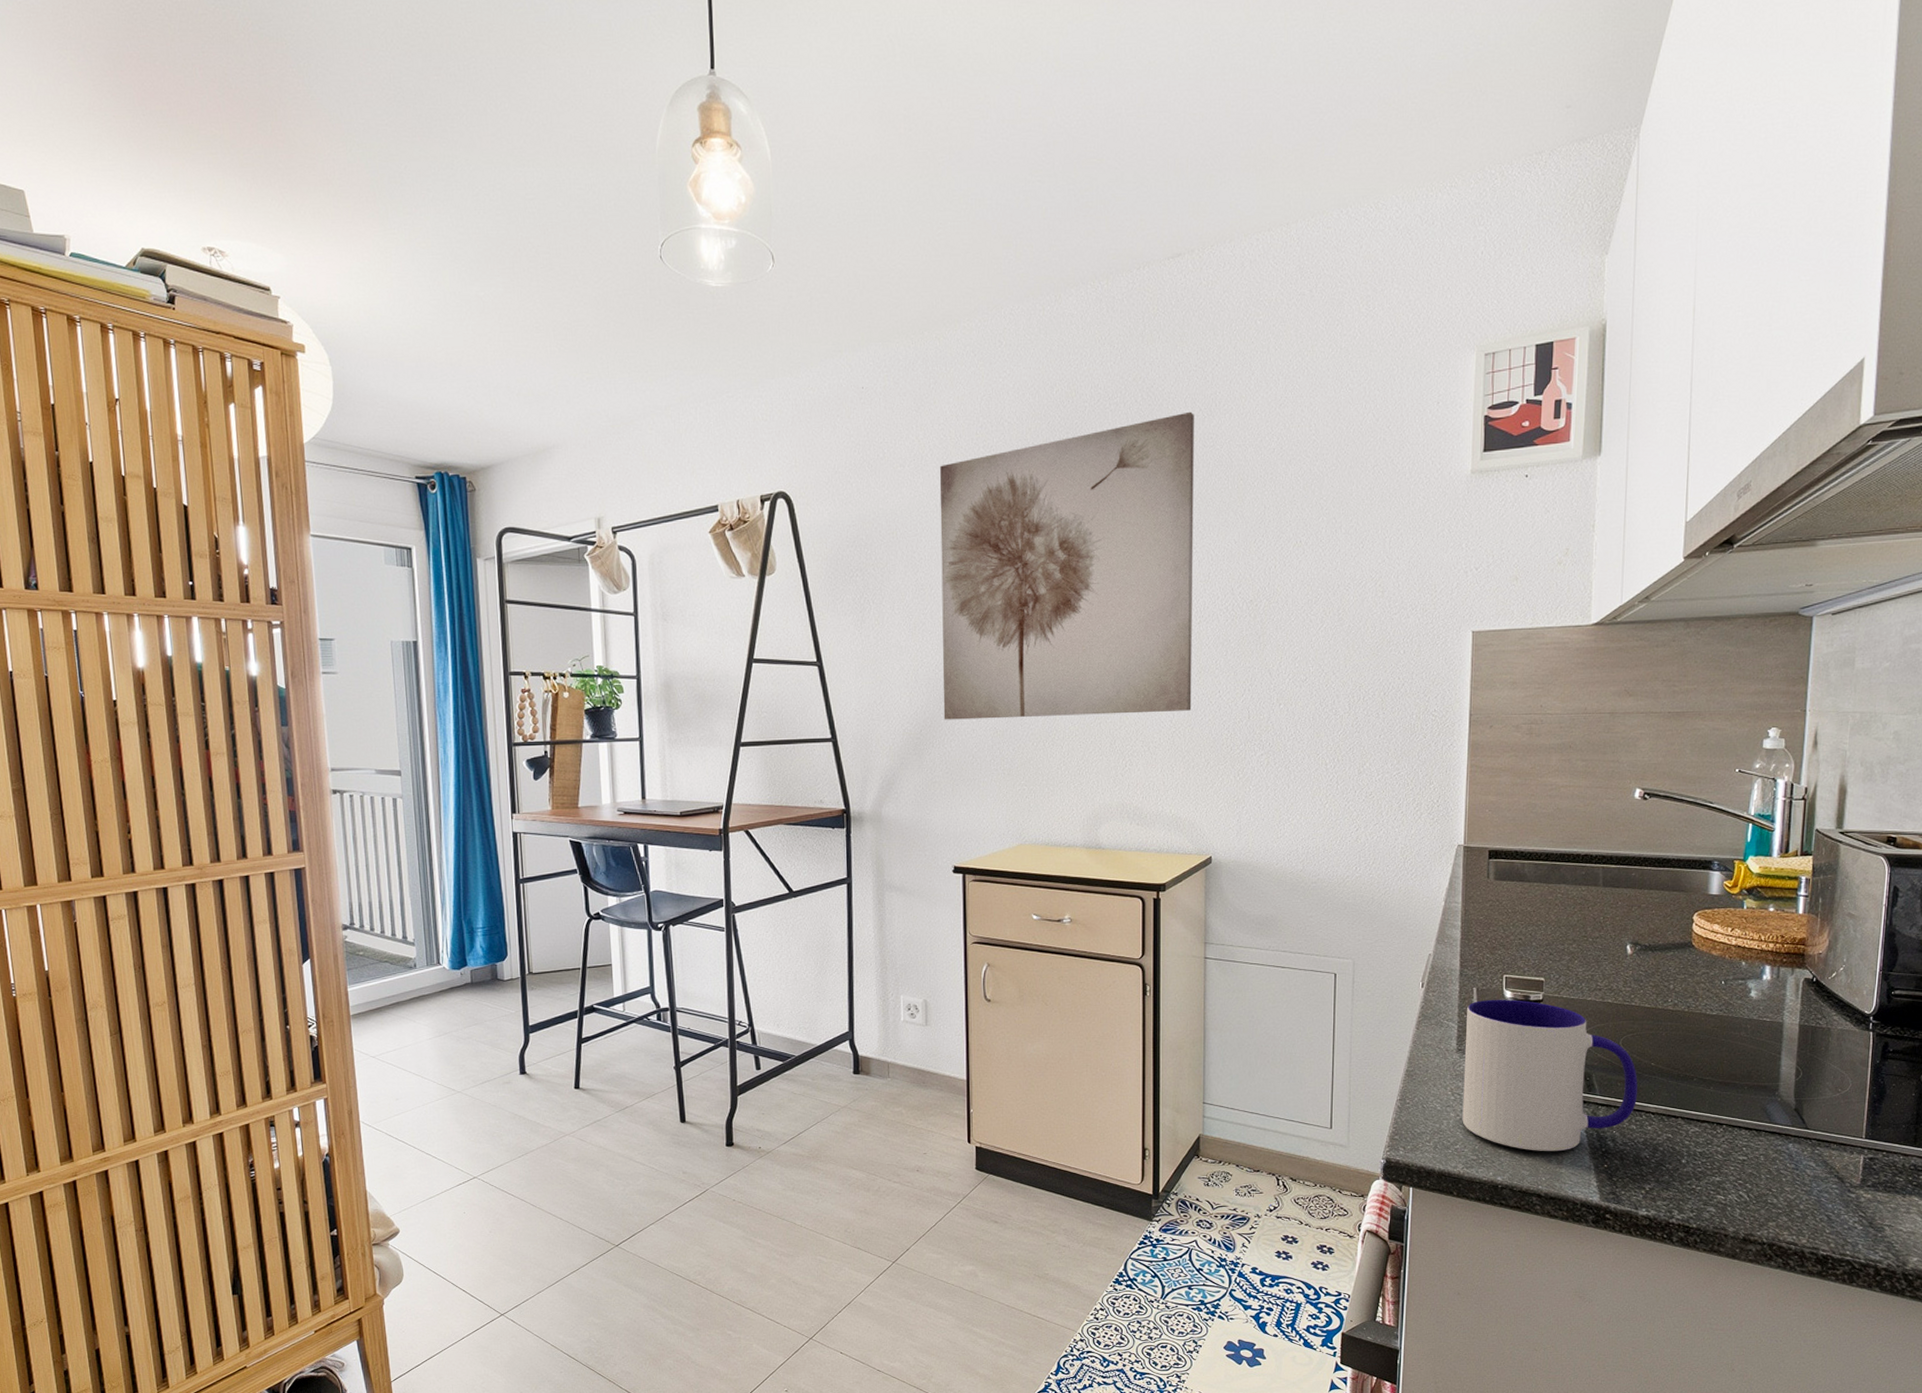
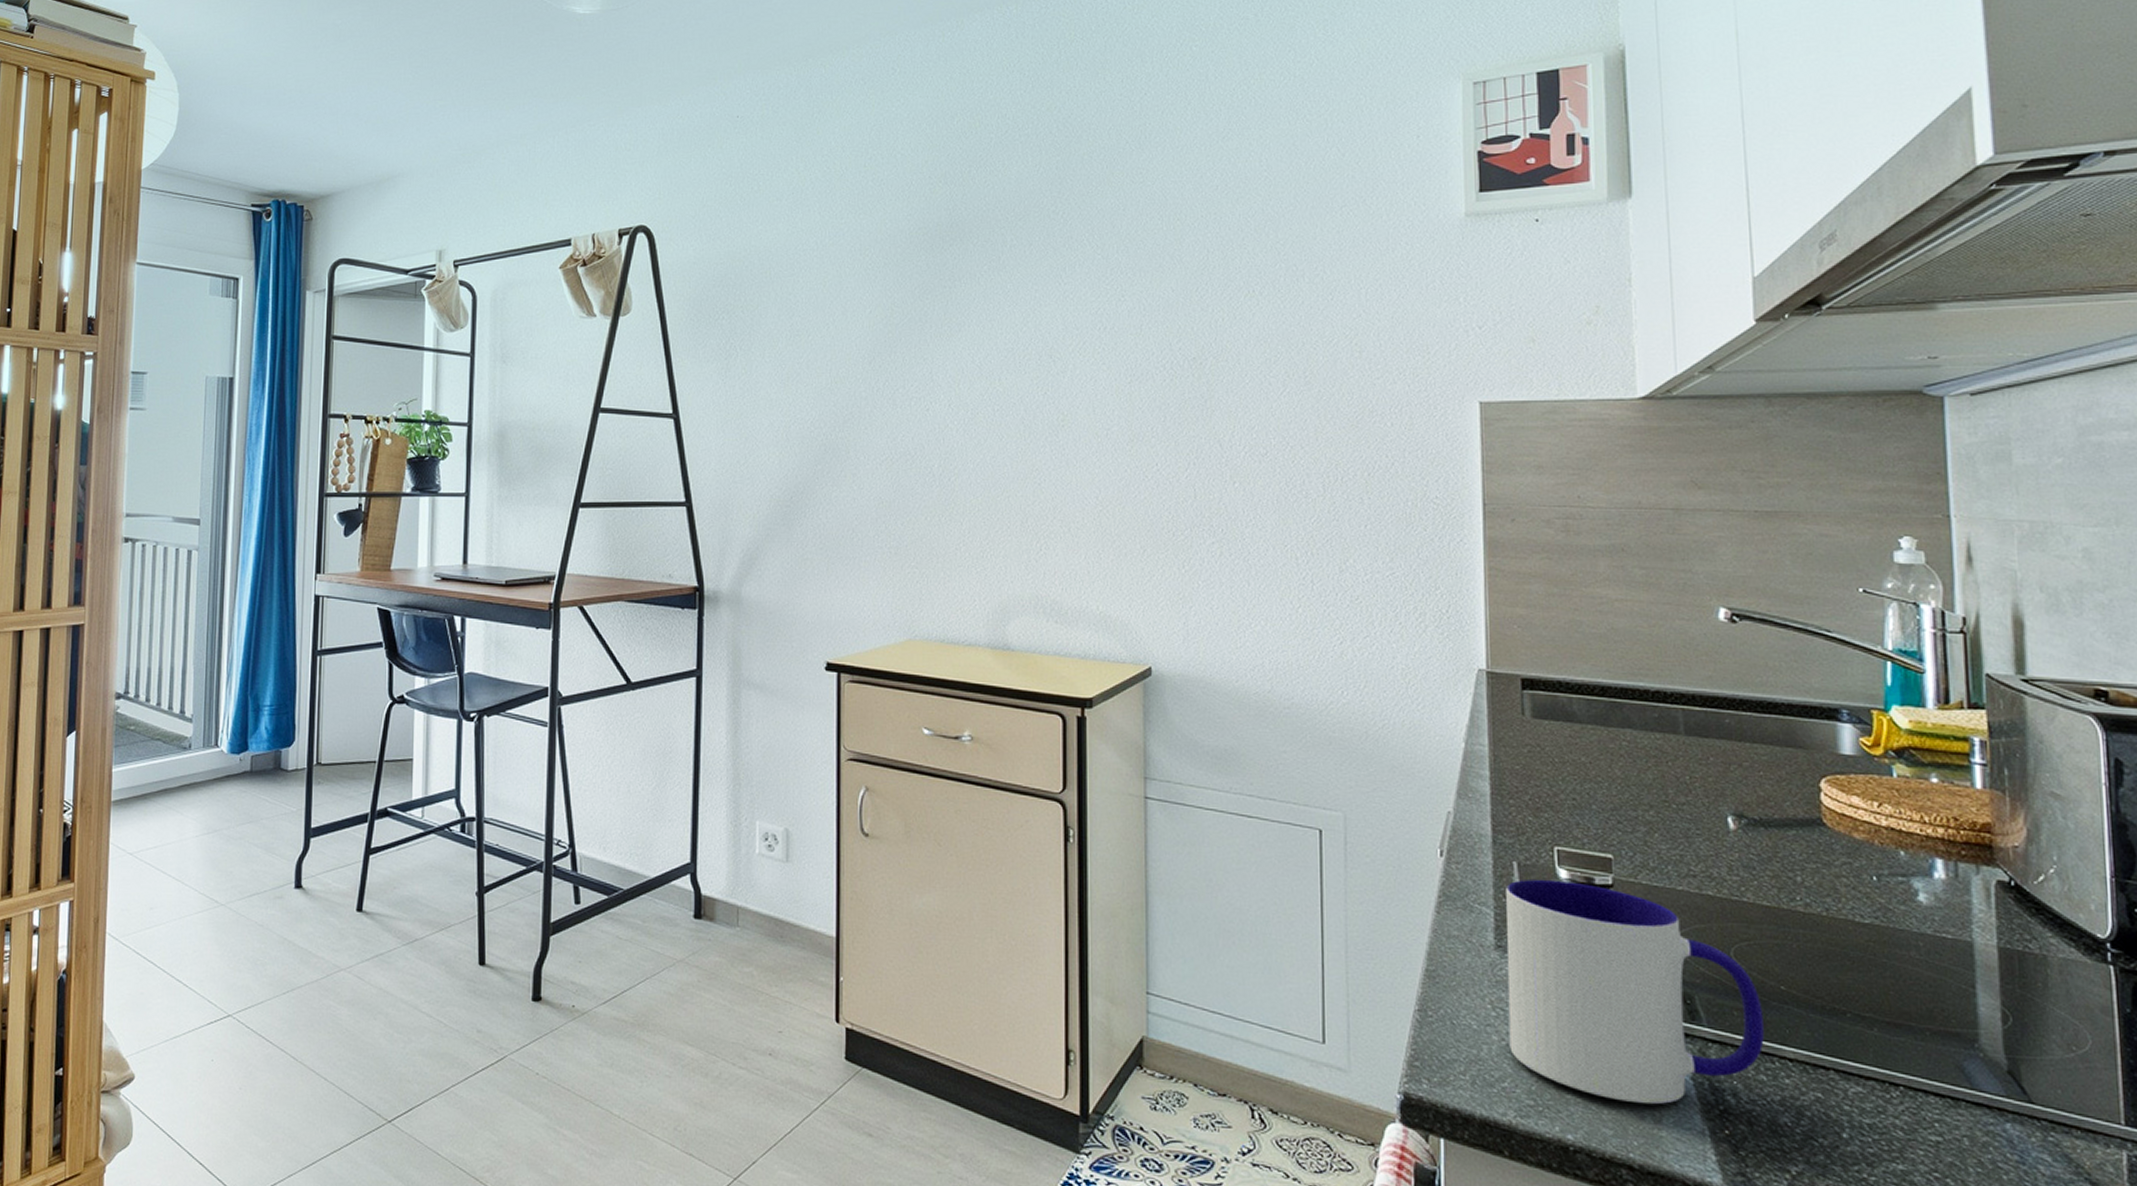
wall art: present [939,411,1194,720] -> none [819,144,1122,487]

